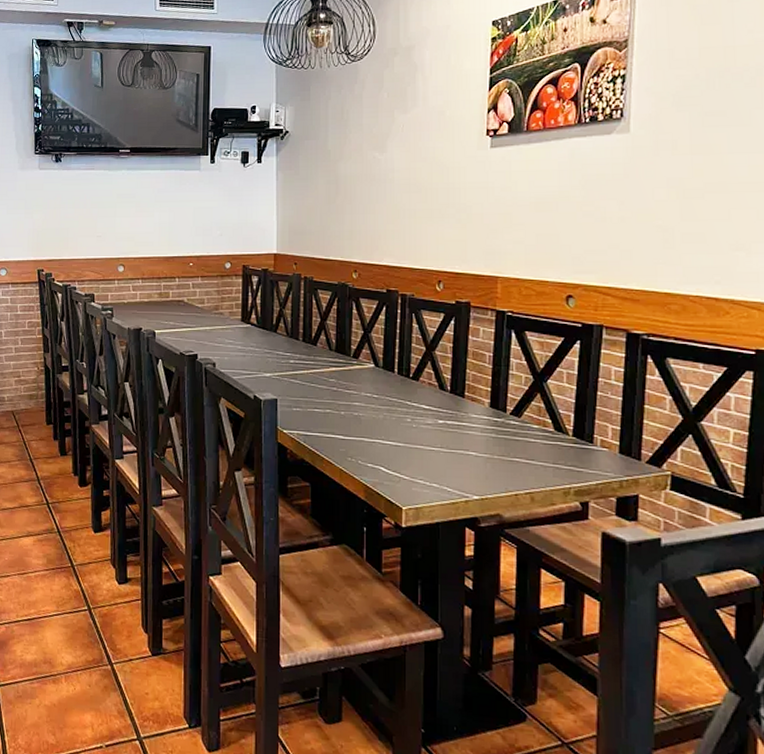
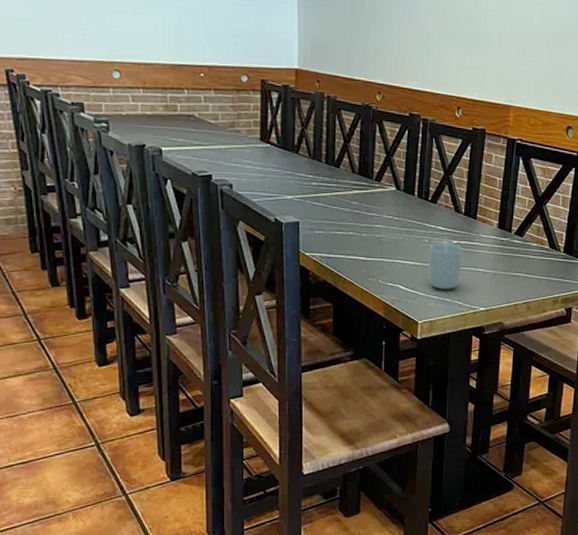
cup: none [412,423,450,474] -> present [428,243,463,290]

